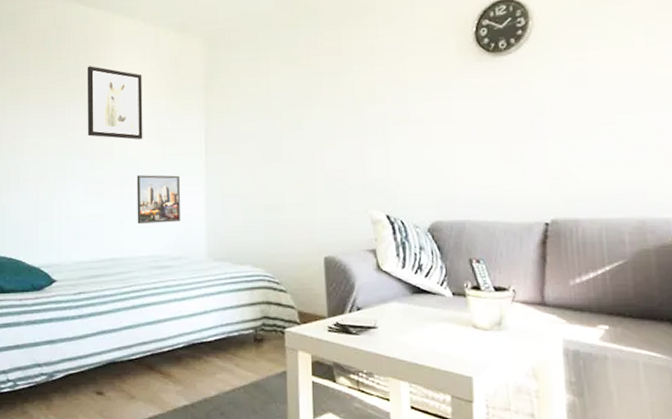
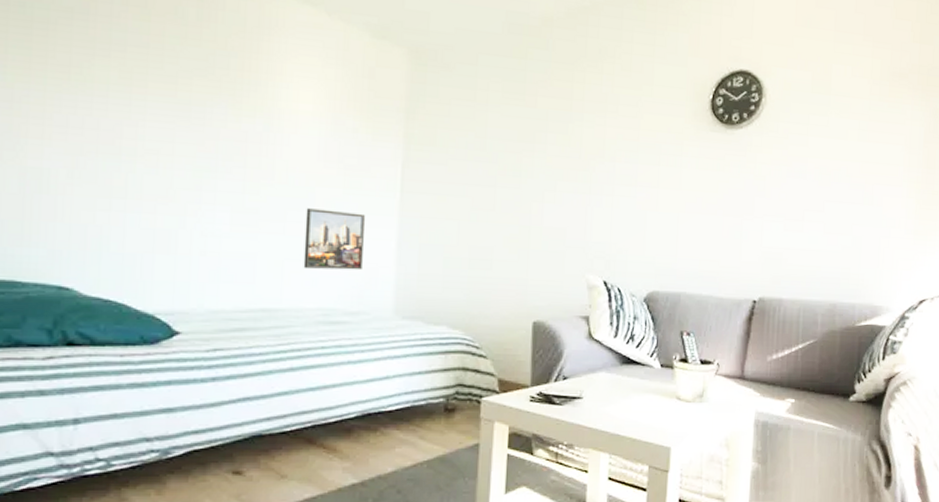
wall art: present [88,66,143,139] -> none [239,58,322,163]

